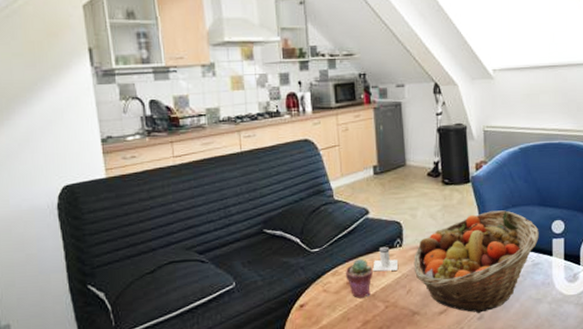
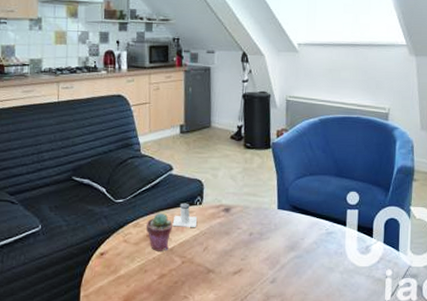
fruit basket: present [413,210,539,314] -> none [212,177,334,278]

